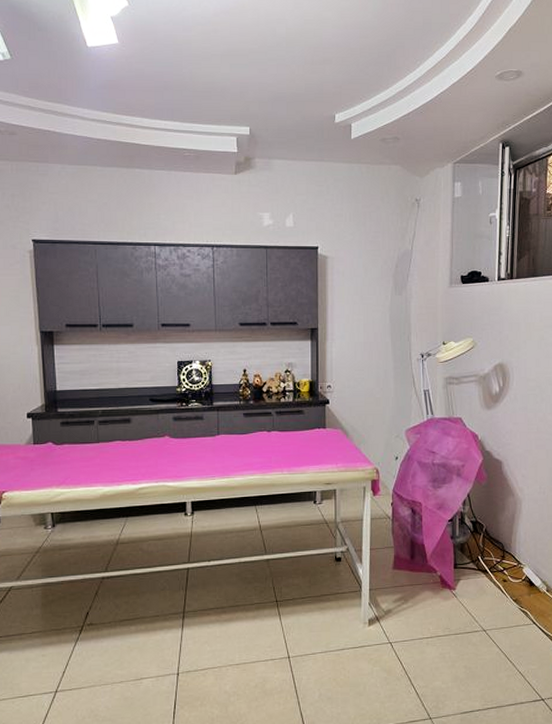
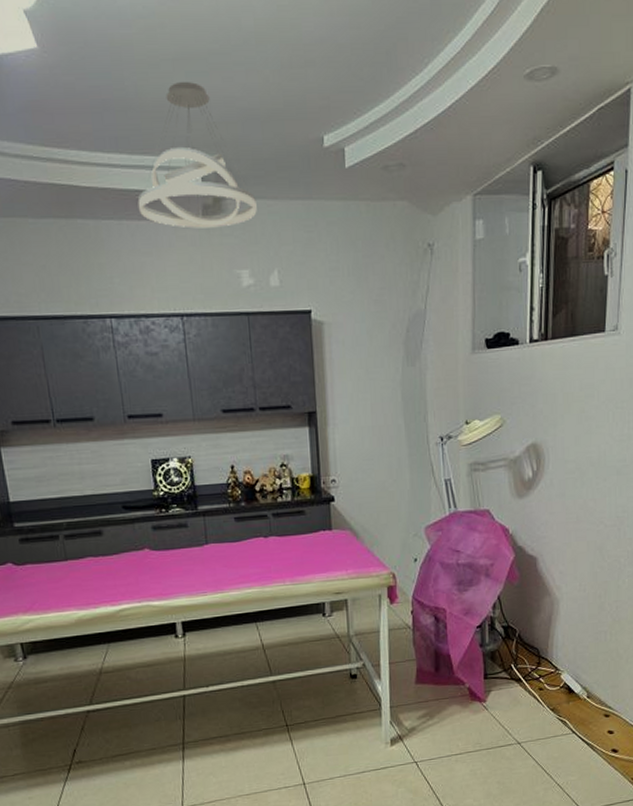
pendant light: none [185,71,279,180] -> present [137,82,257,228]

